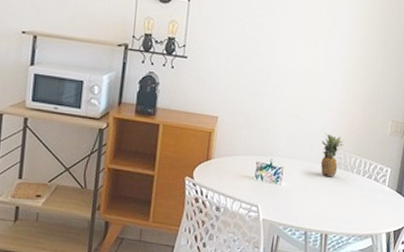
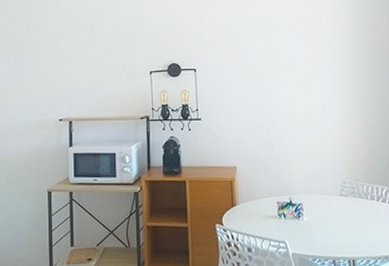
fruit: present [320,133,344,177] -> none [333,167,354,206]

